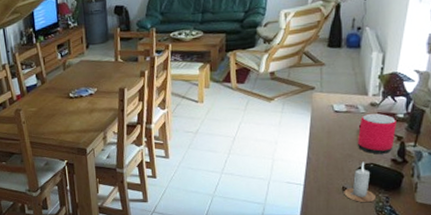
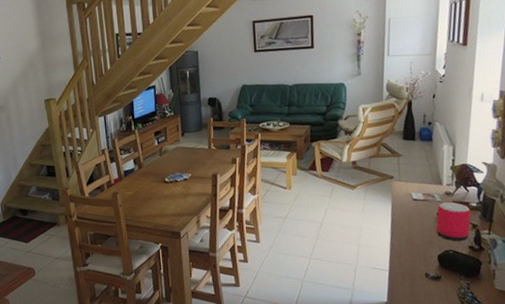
candle: present [344,161,375,203] -> none [427,248,457,289]

